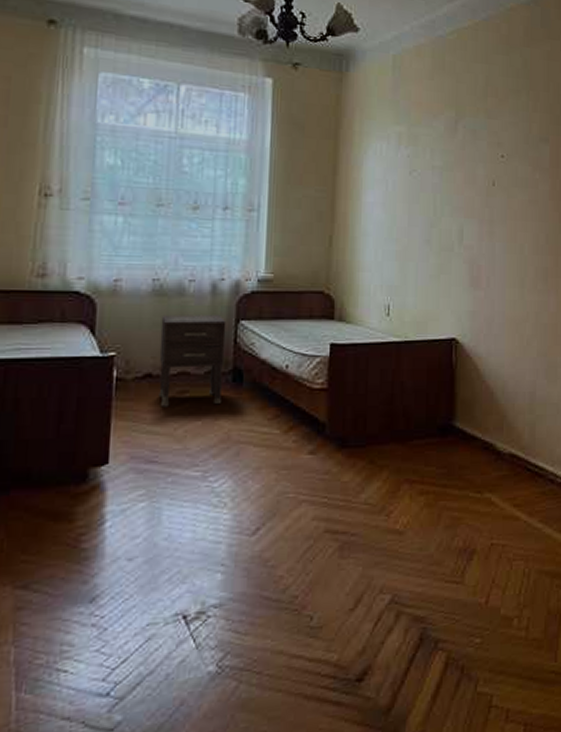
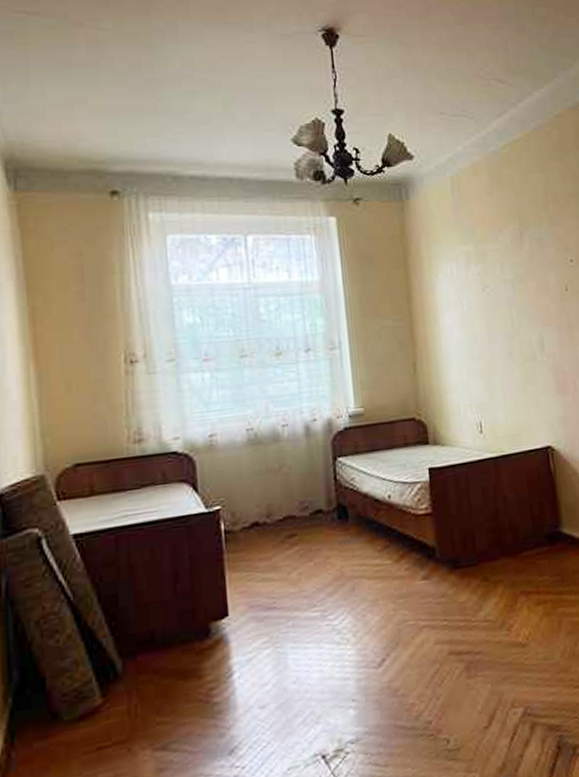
nightstand: present [158,314,226,407] -> none [260,455,331,554]

